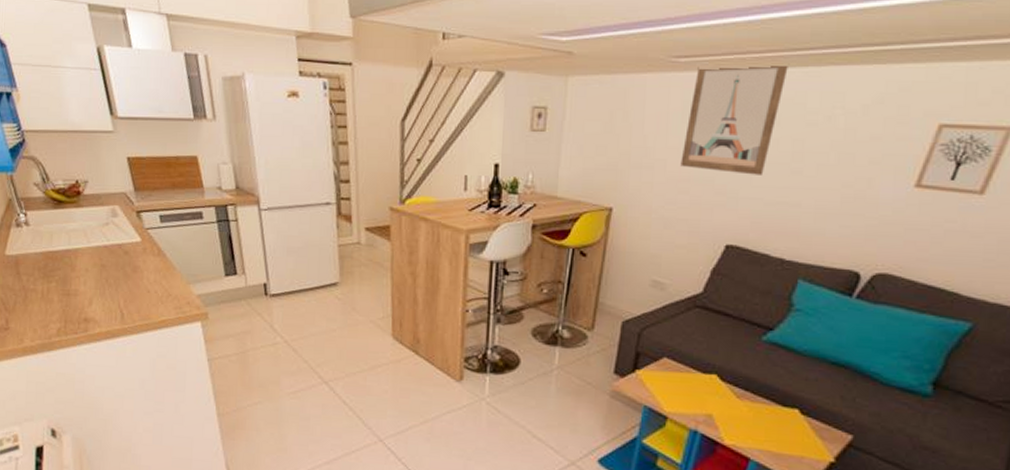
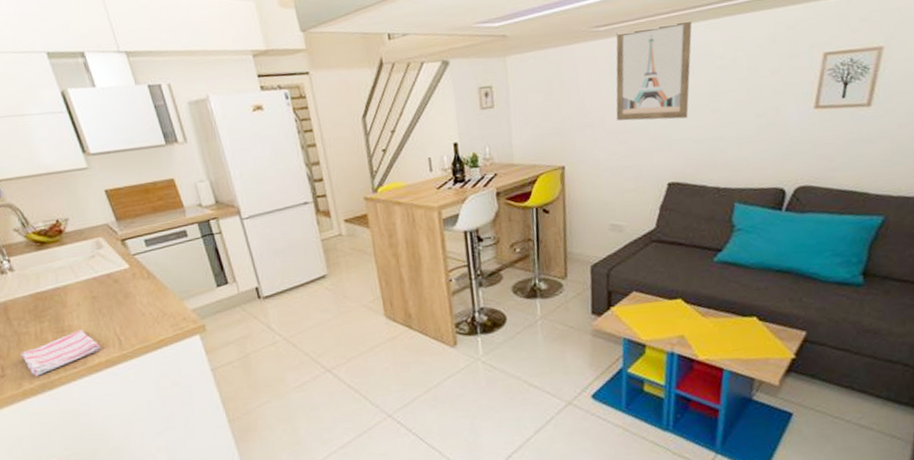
dish towel: none [25,296,103,335] -> present [20,329,101,377]

